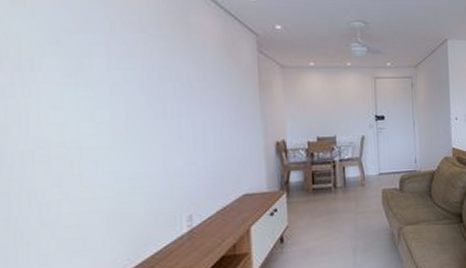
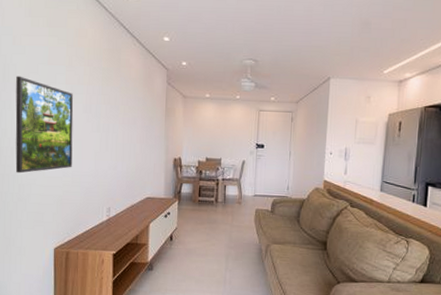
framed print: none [21,49,128,188] -> present [15,76,74,174]

